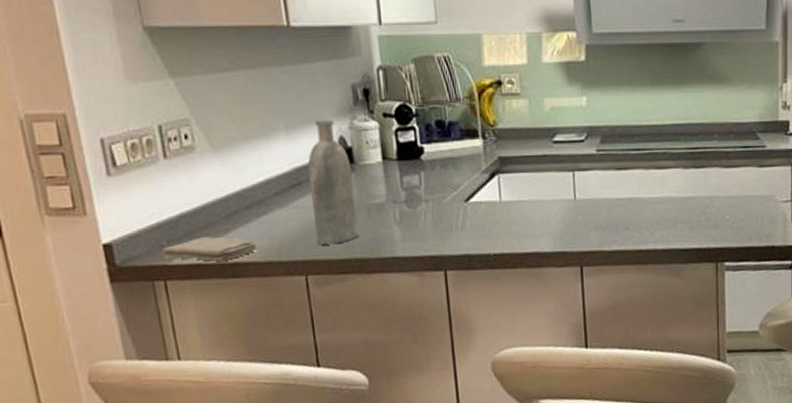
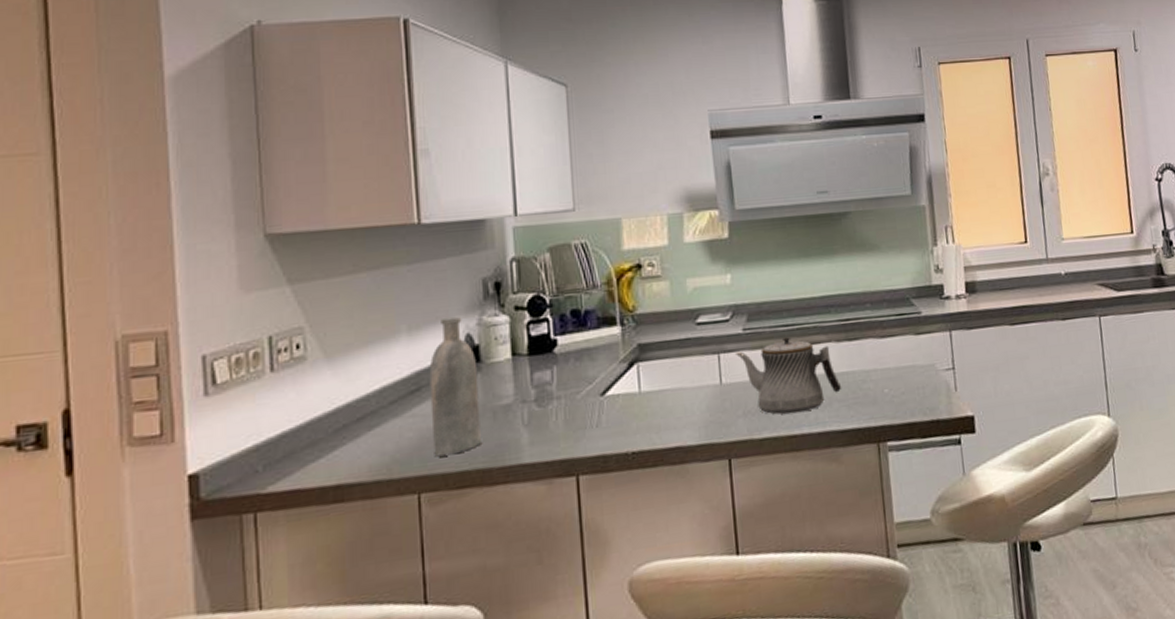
washcloth: present [161,236,258,262] -> none [255,454,367,486]
teapot: none [589,161,687,231] -> present [736,337,842,415]

